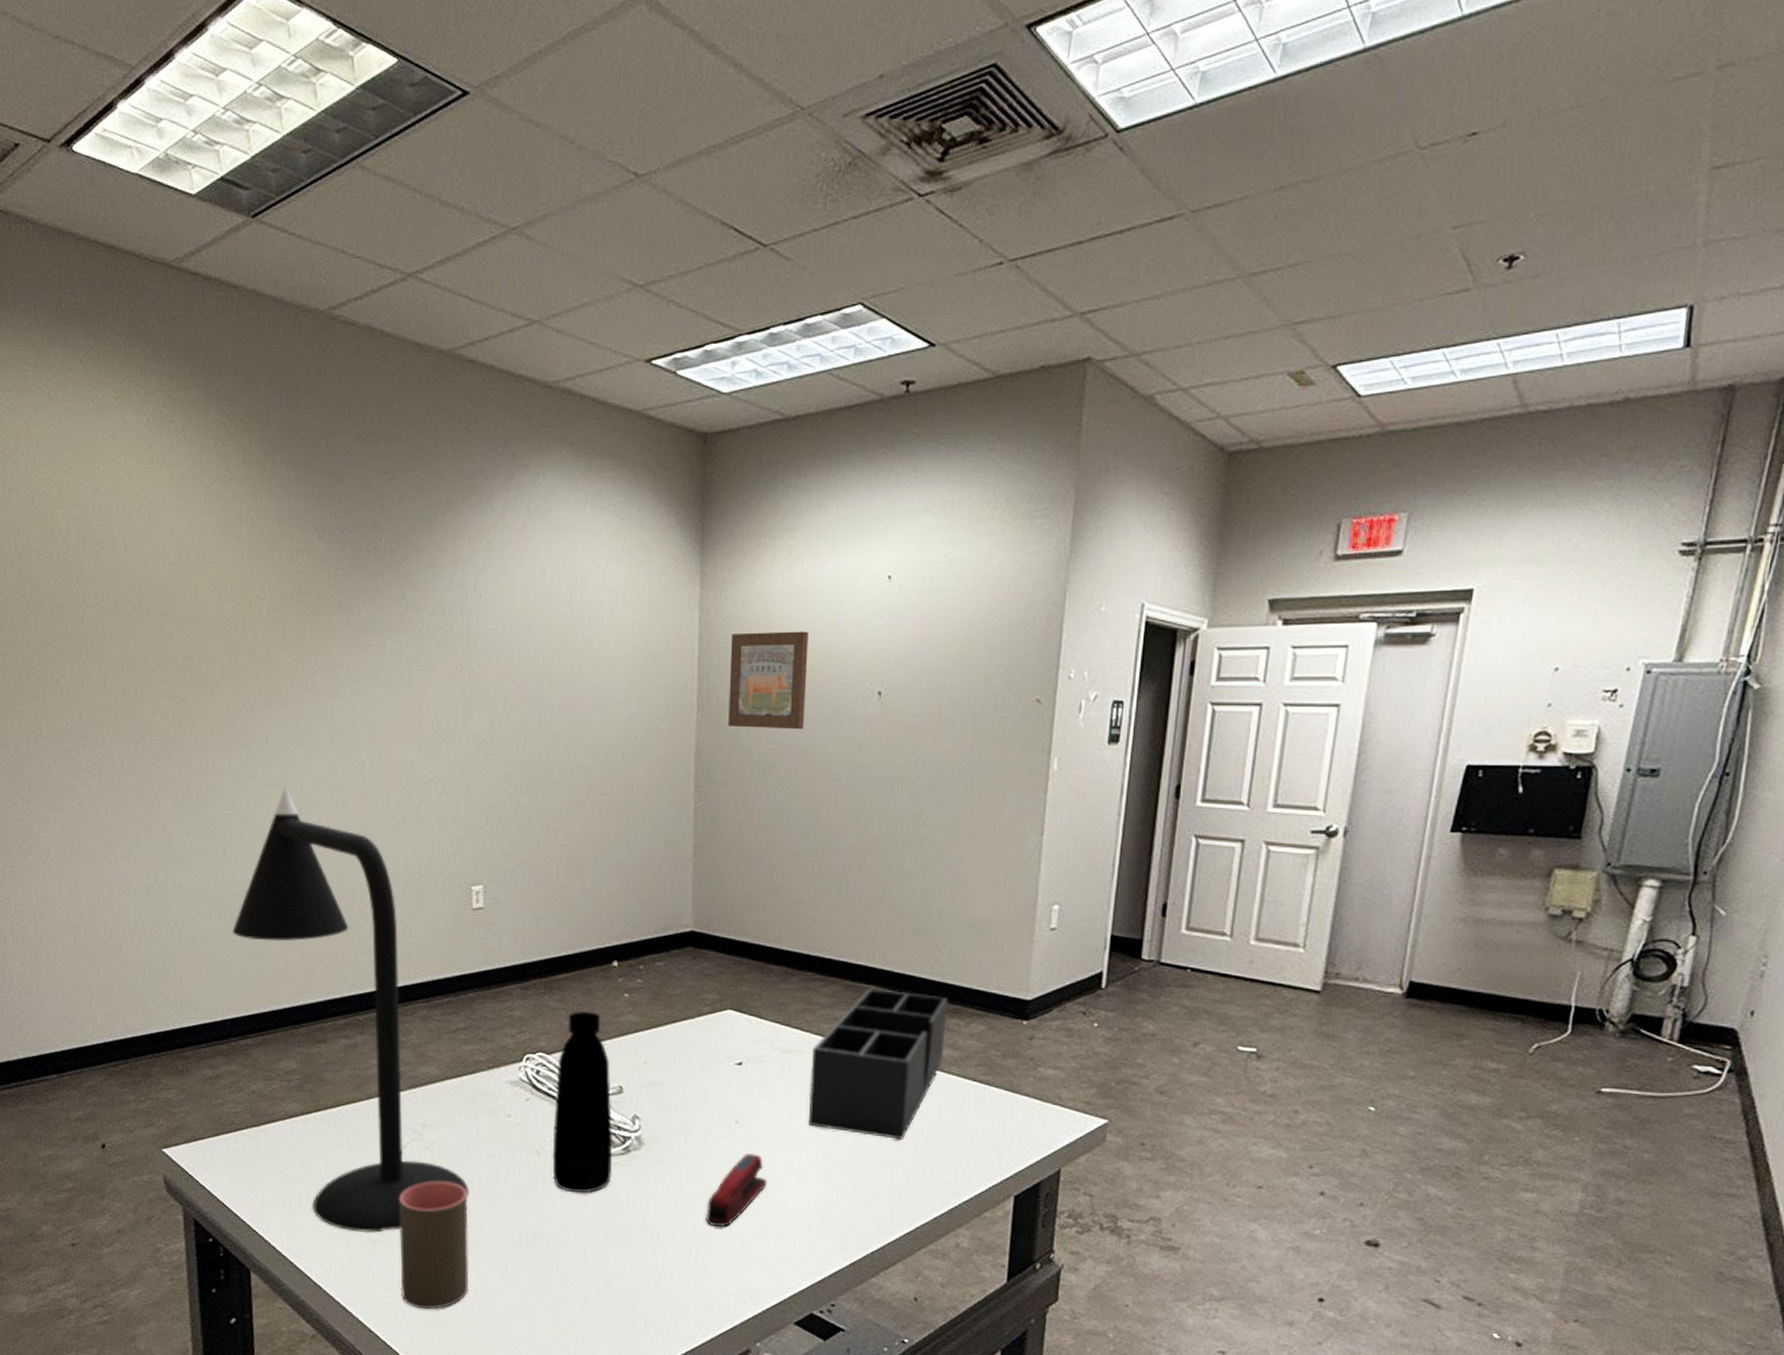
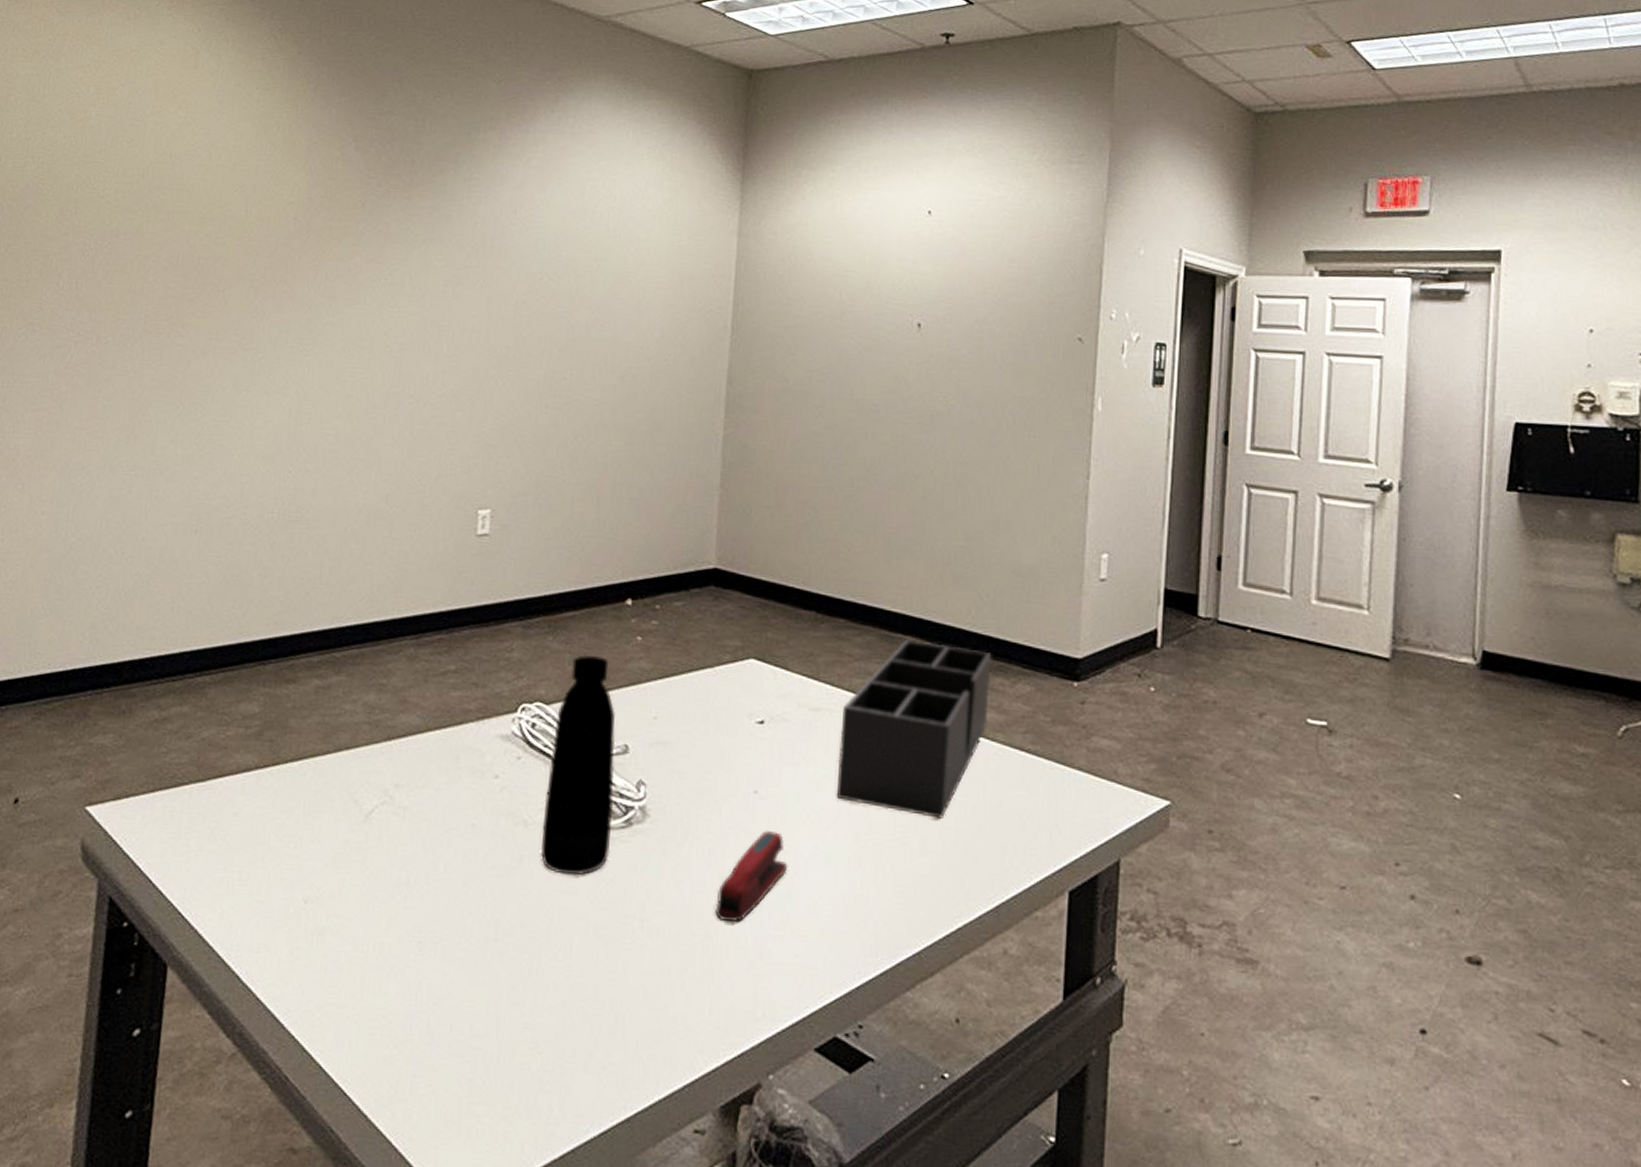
desk lamp: present [232,786,469,1233] -> none [207,395,442,920]
cup: present [399,1181,469,1310] -> none [346,855,439,1023]
wall art: present [728,631,809,730] -> none [763,259,848,359]

